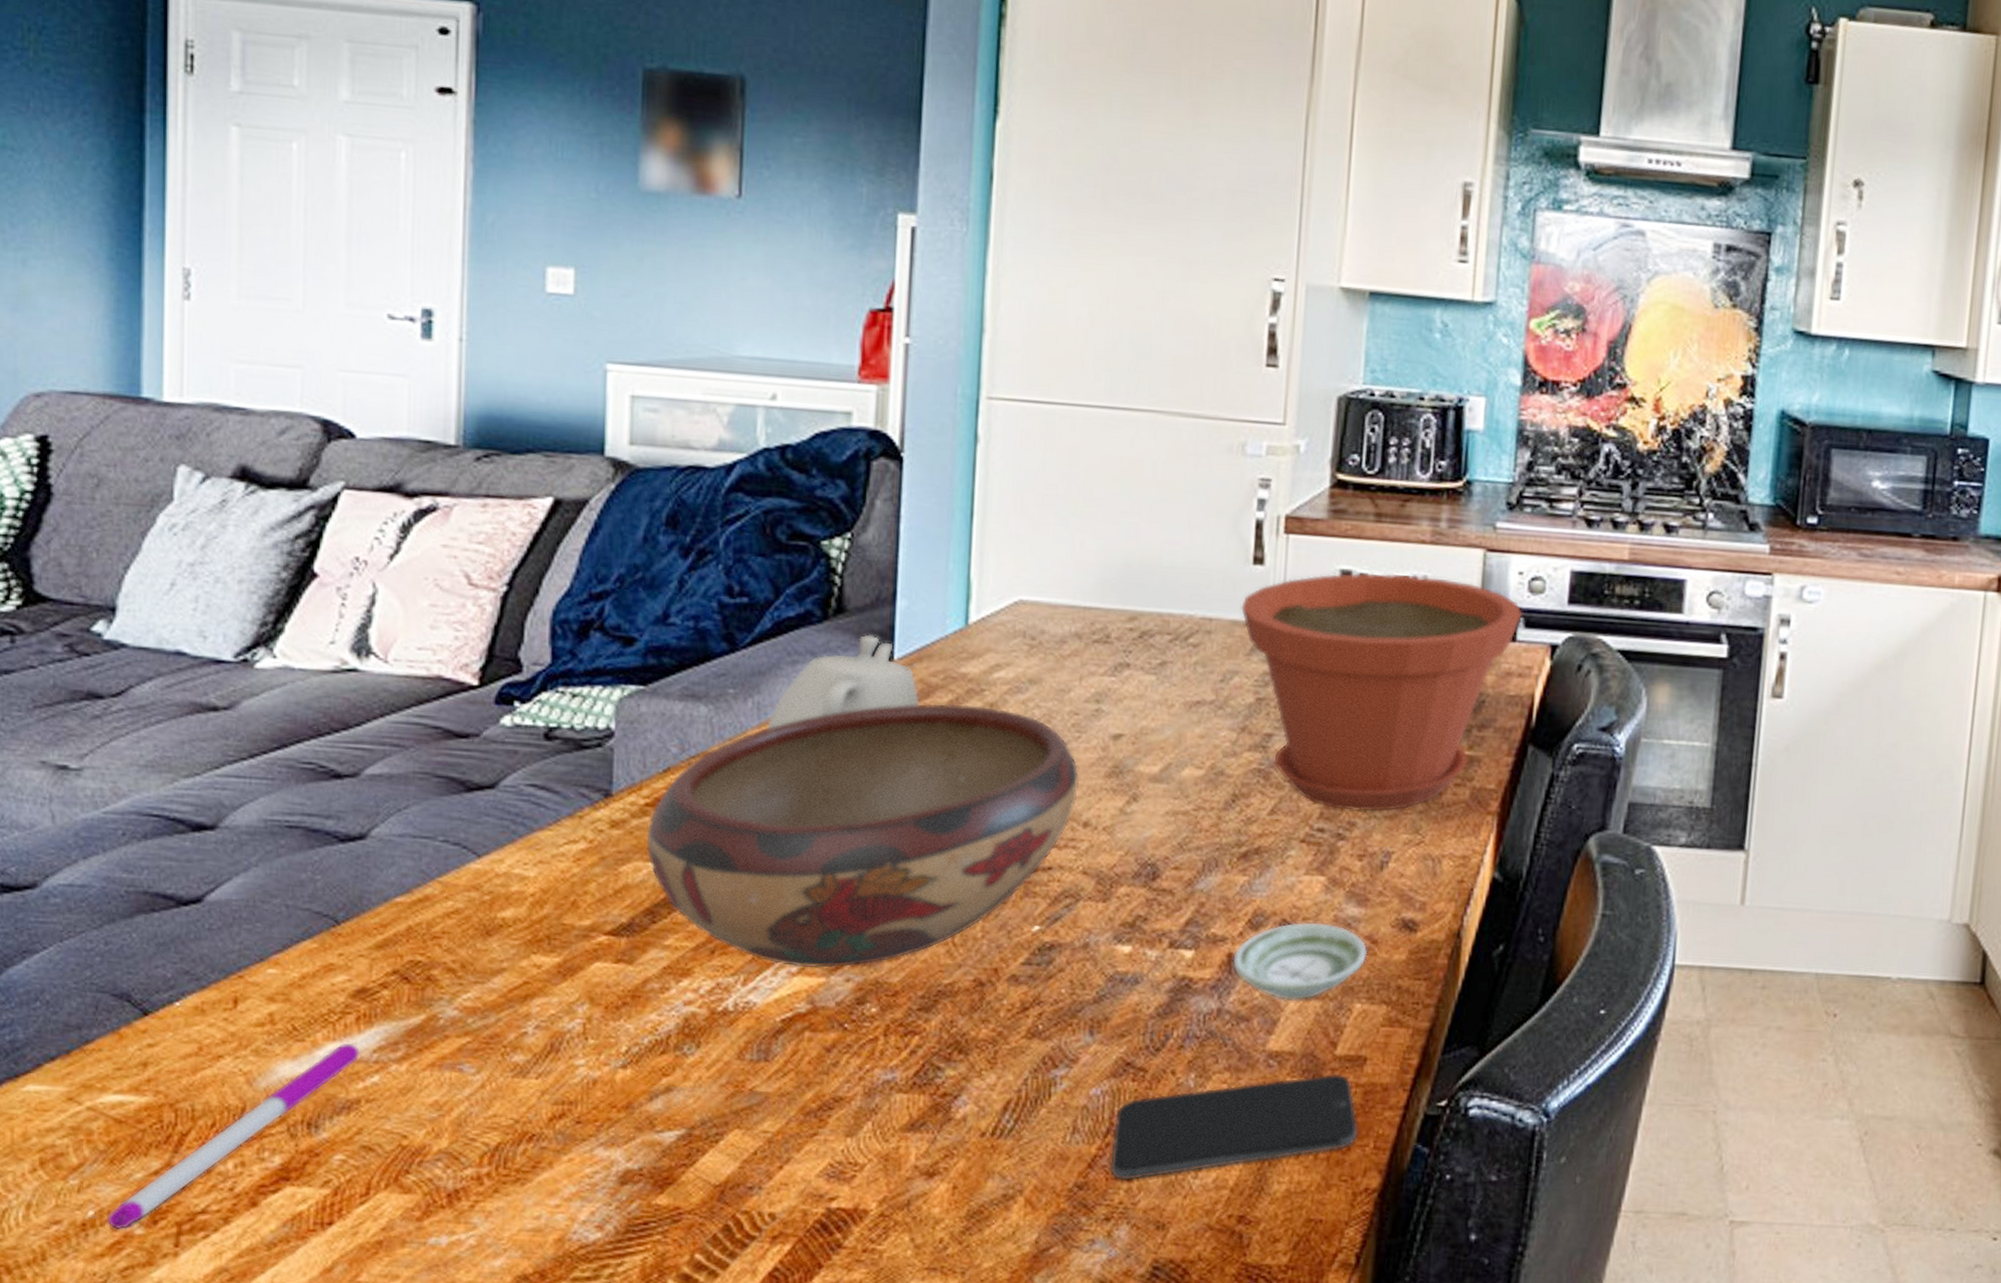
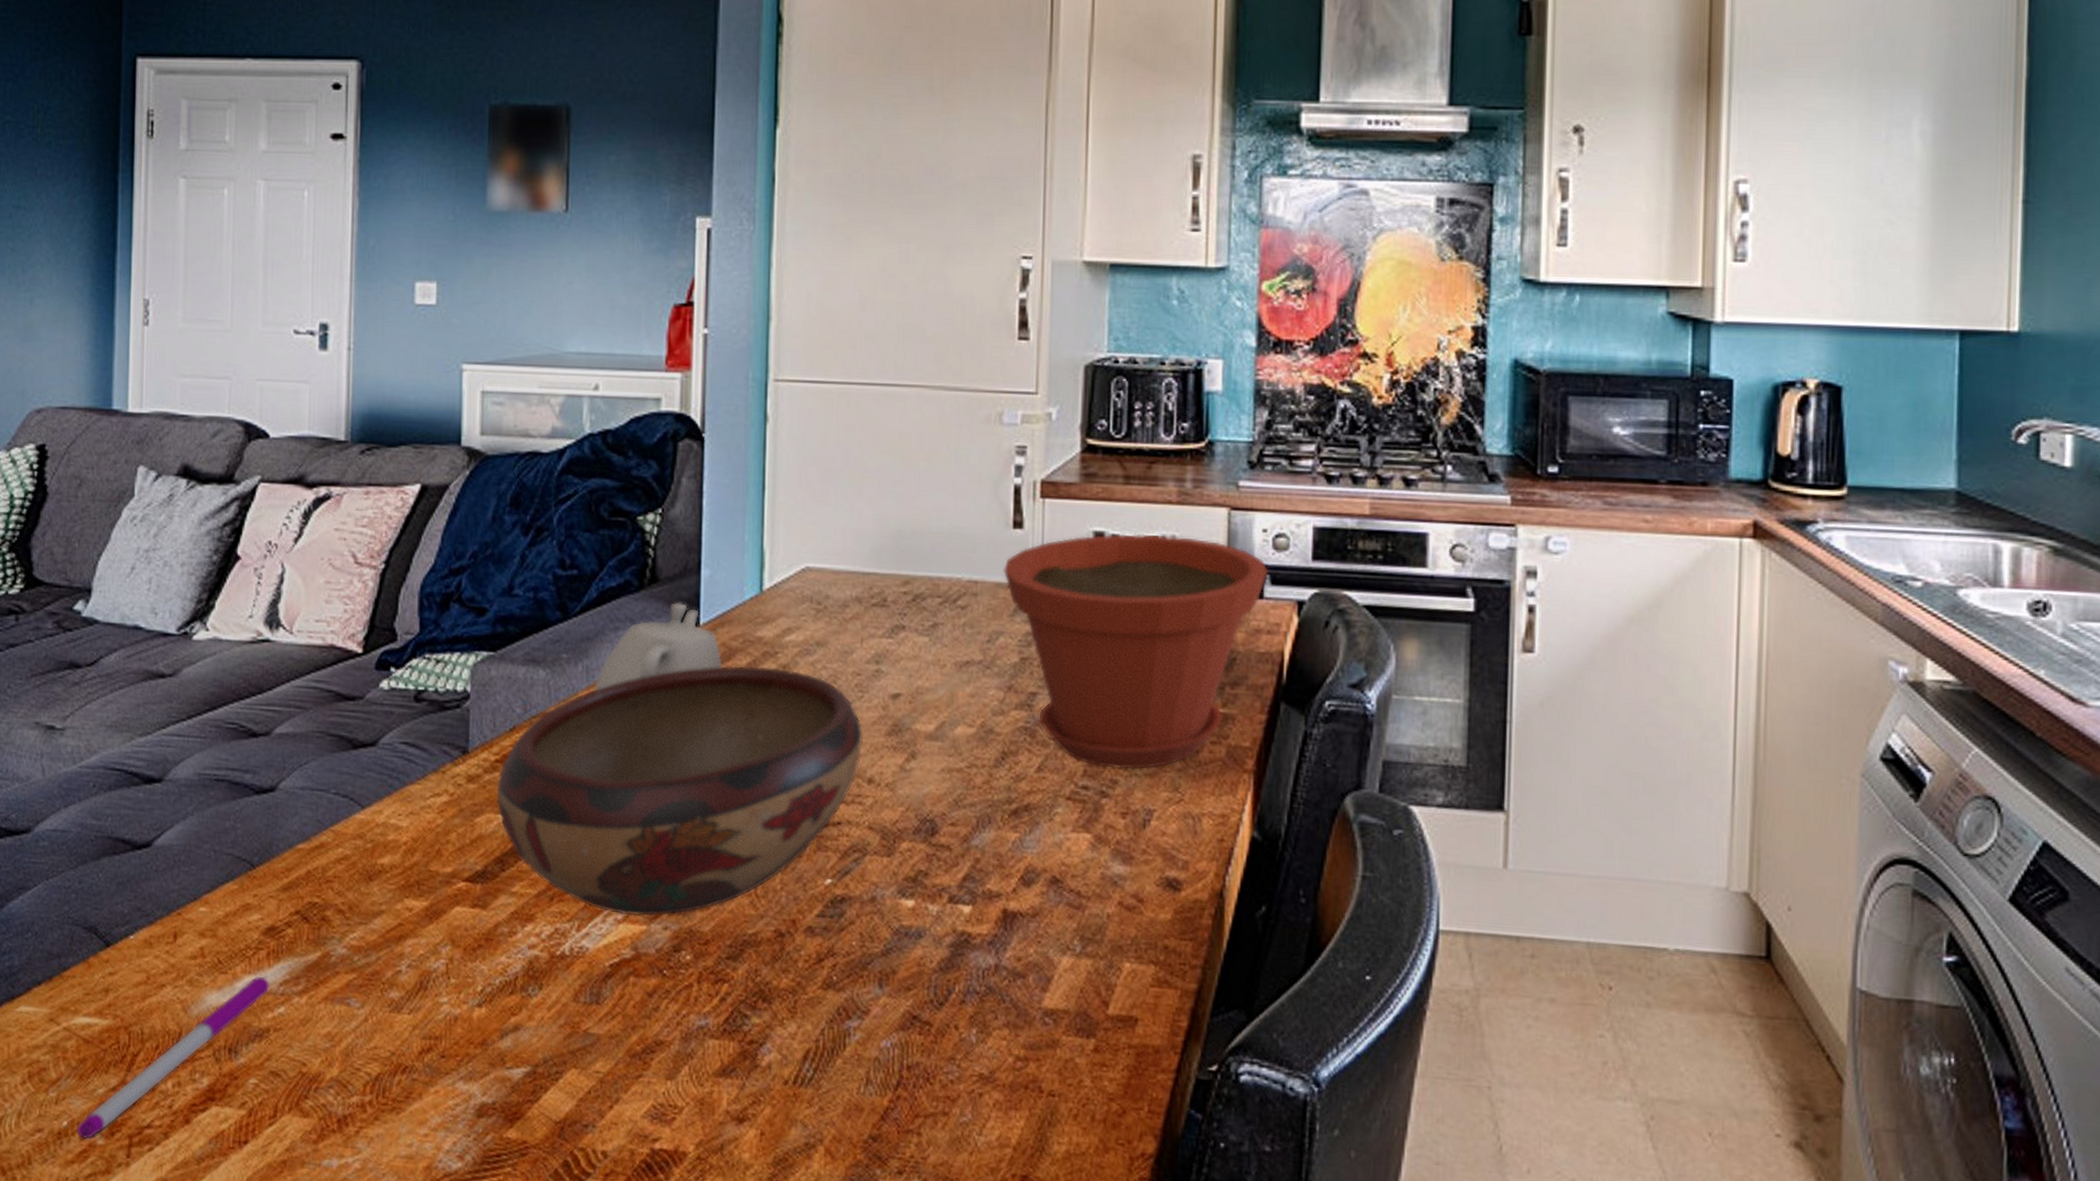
smartphone: present [1110,1073,1358,1181] -> none [901,1033,1132,1135]
saucer: present [1233,922,1367,1001] -> none [1008,879,1134,959]

